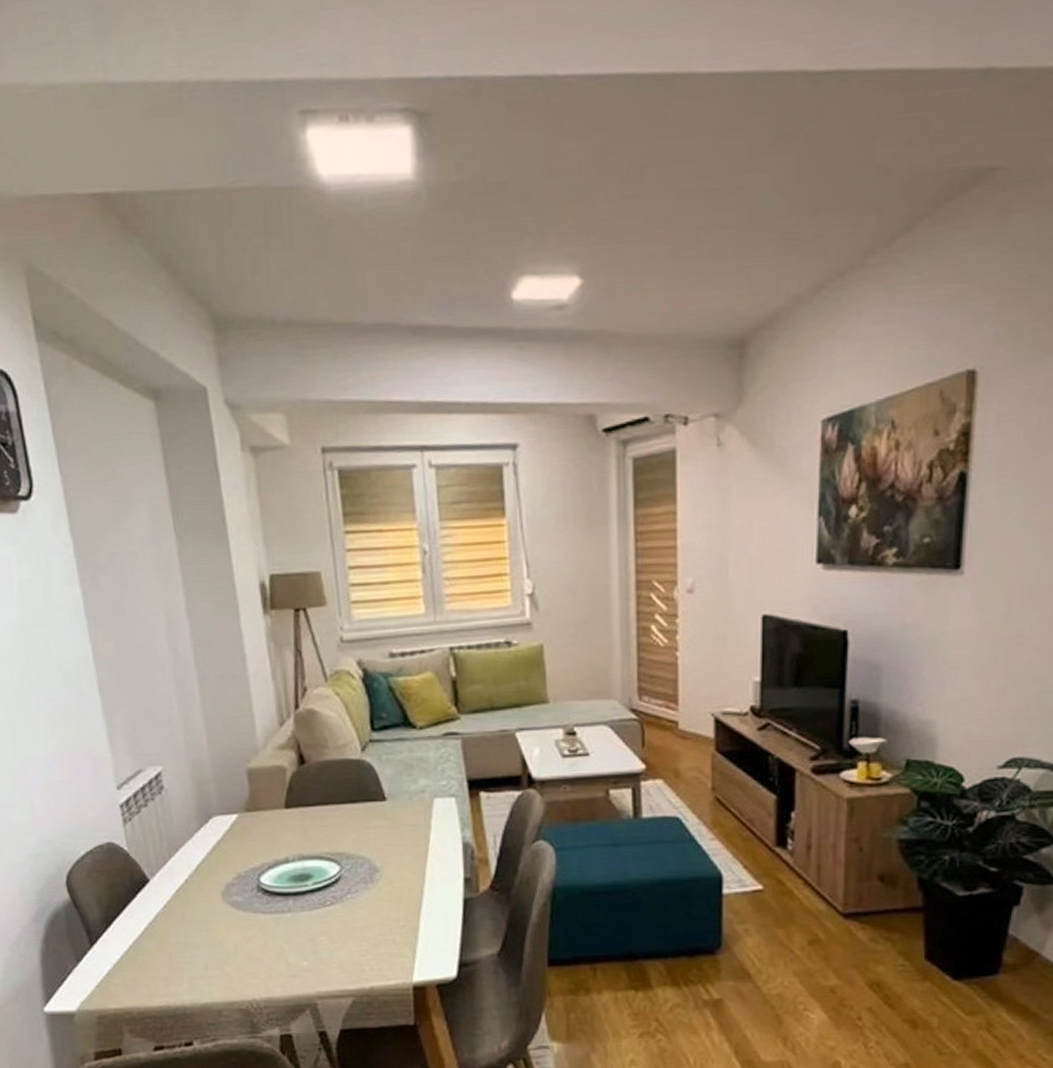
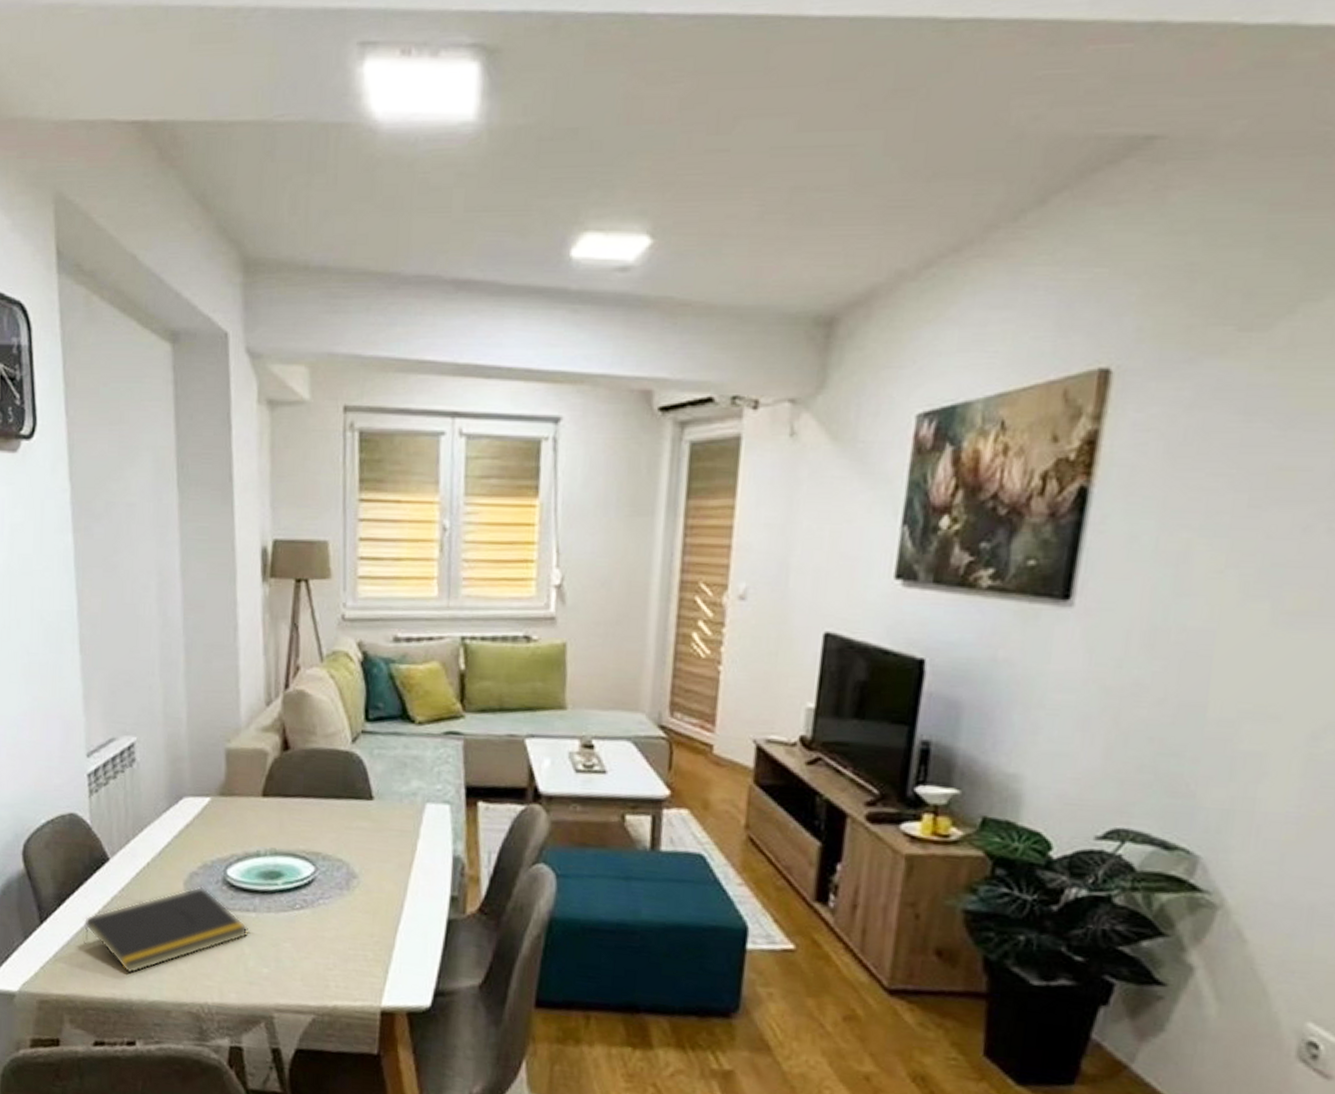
notepad: none [132,895,286,981] -> present [84,886,248,974]

